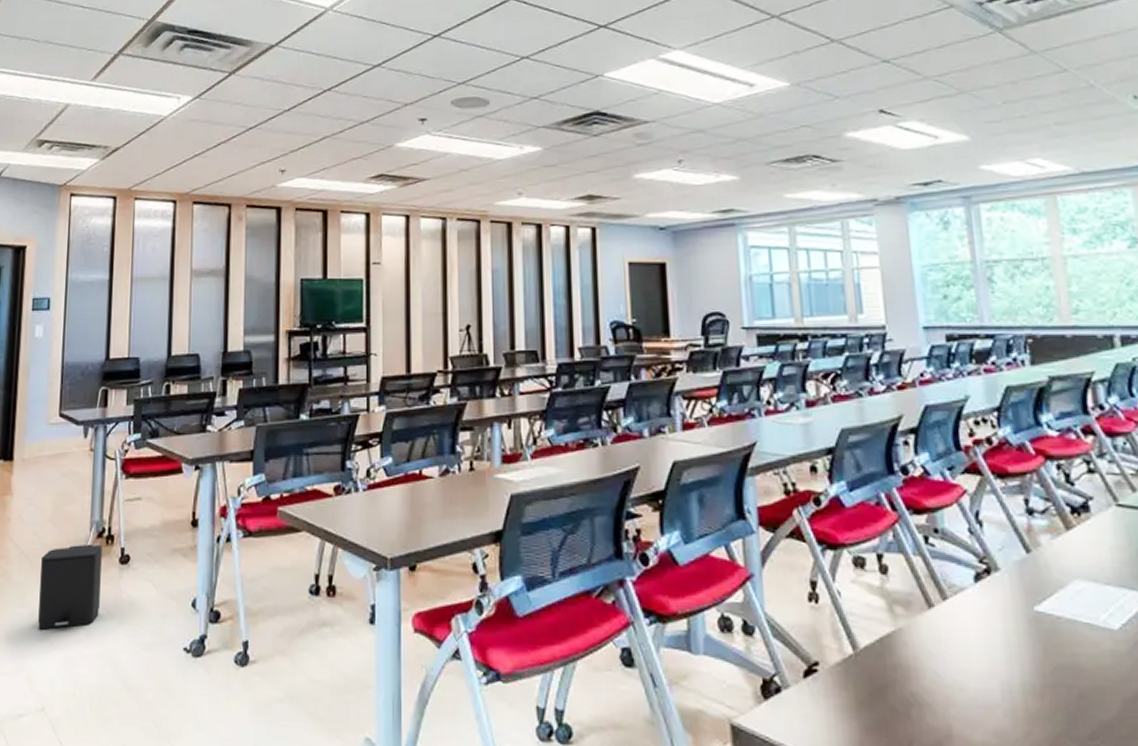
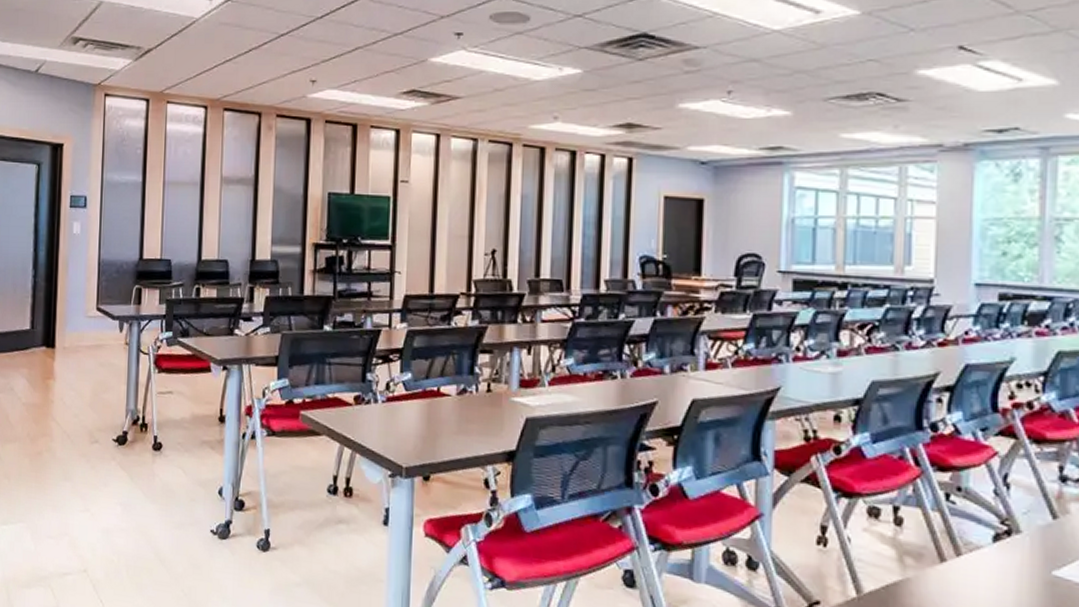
pedal bin: present [38,545,102,630] -> none [80,429,137,503]

